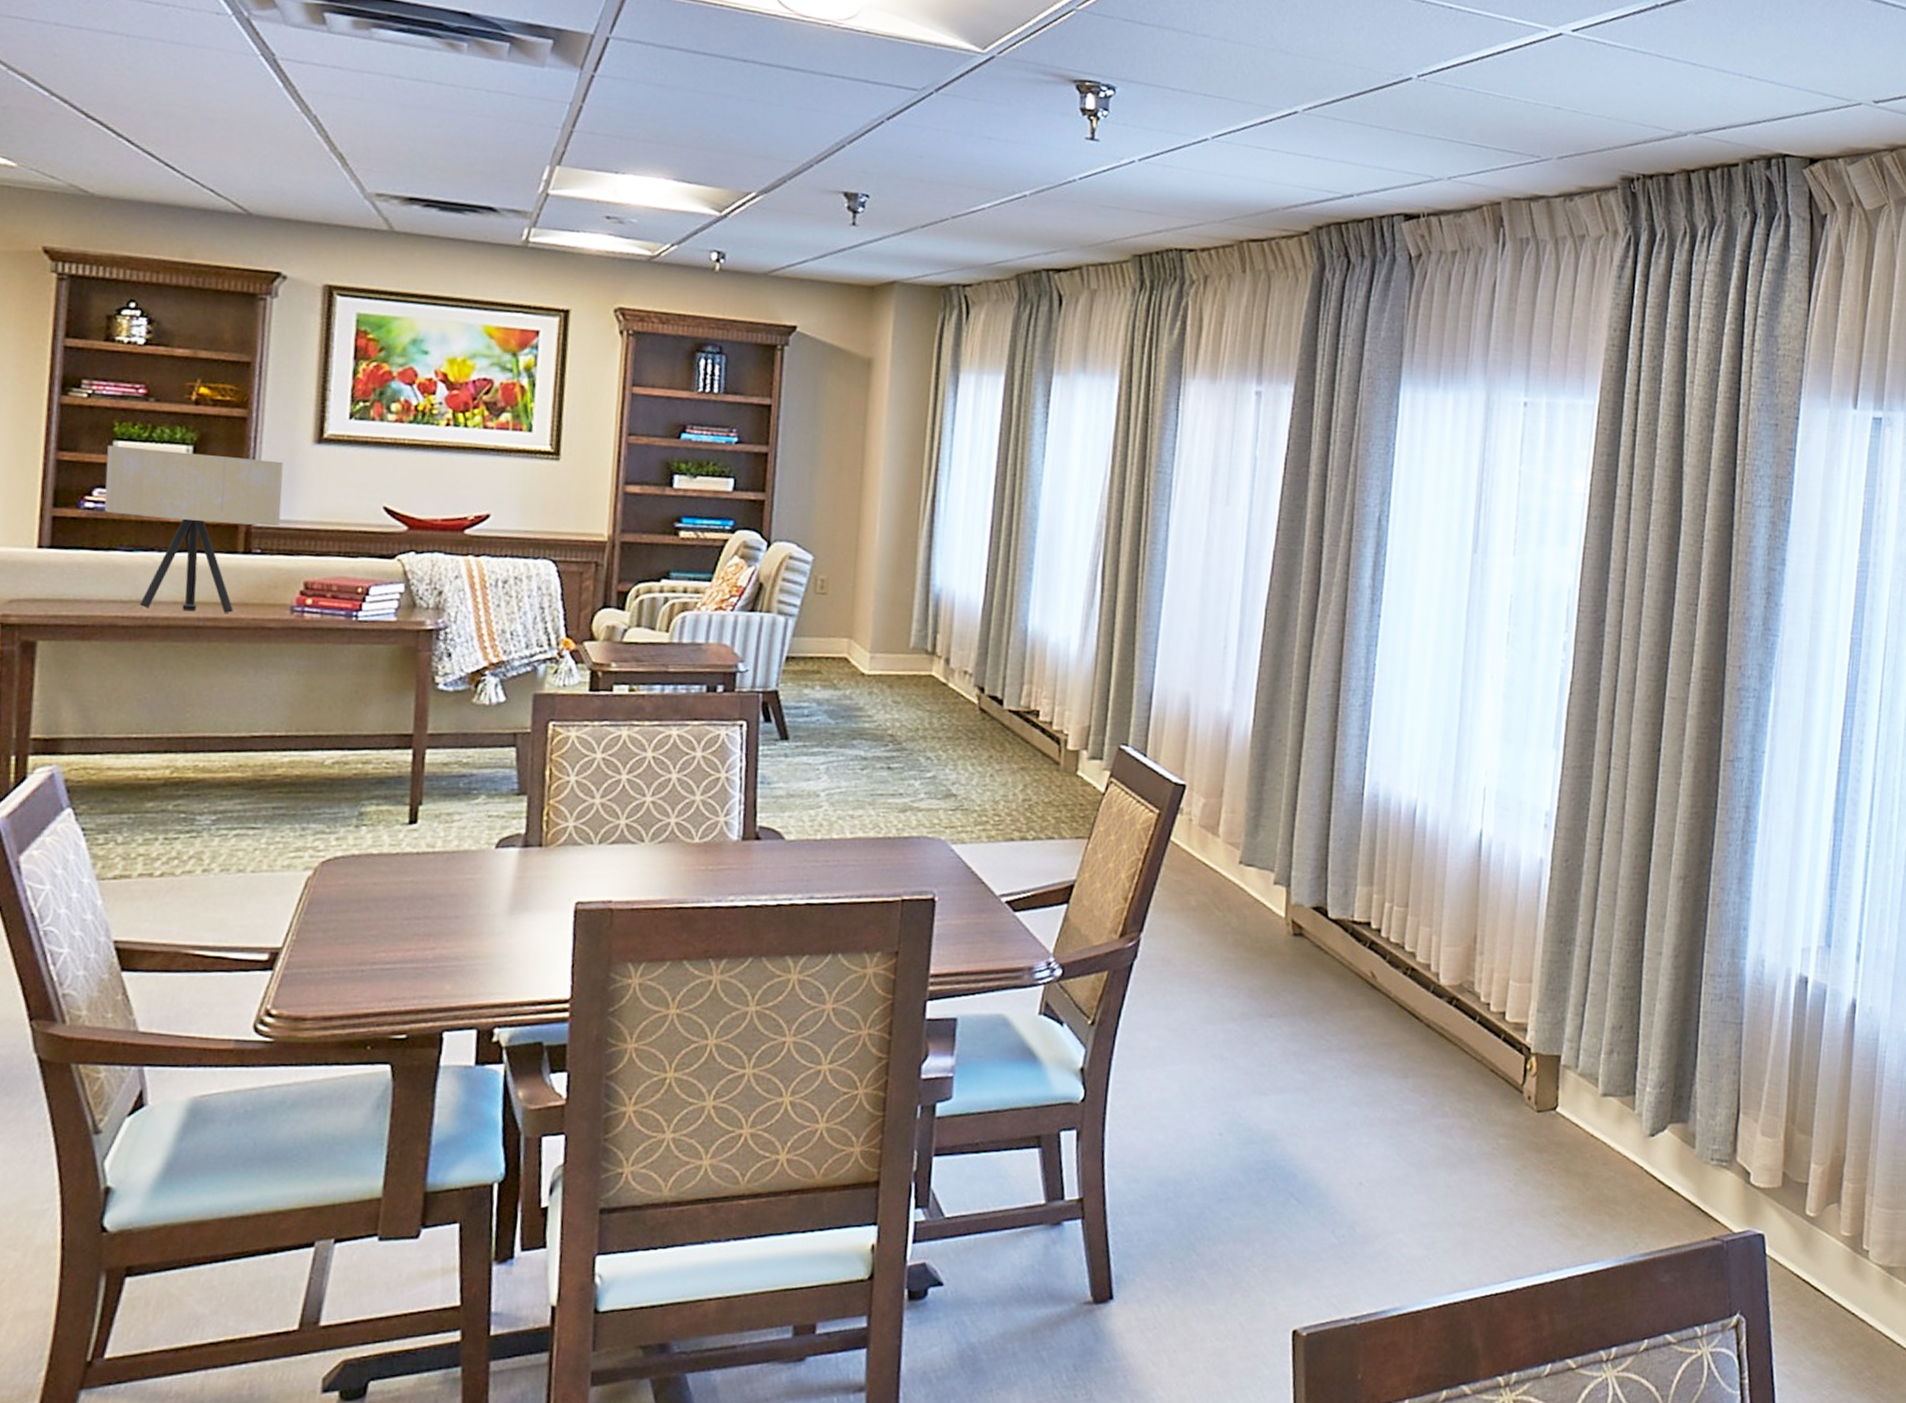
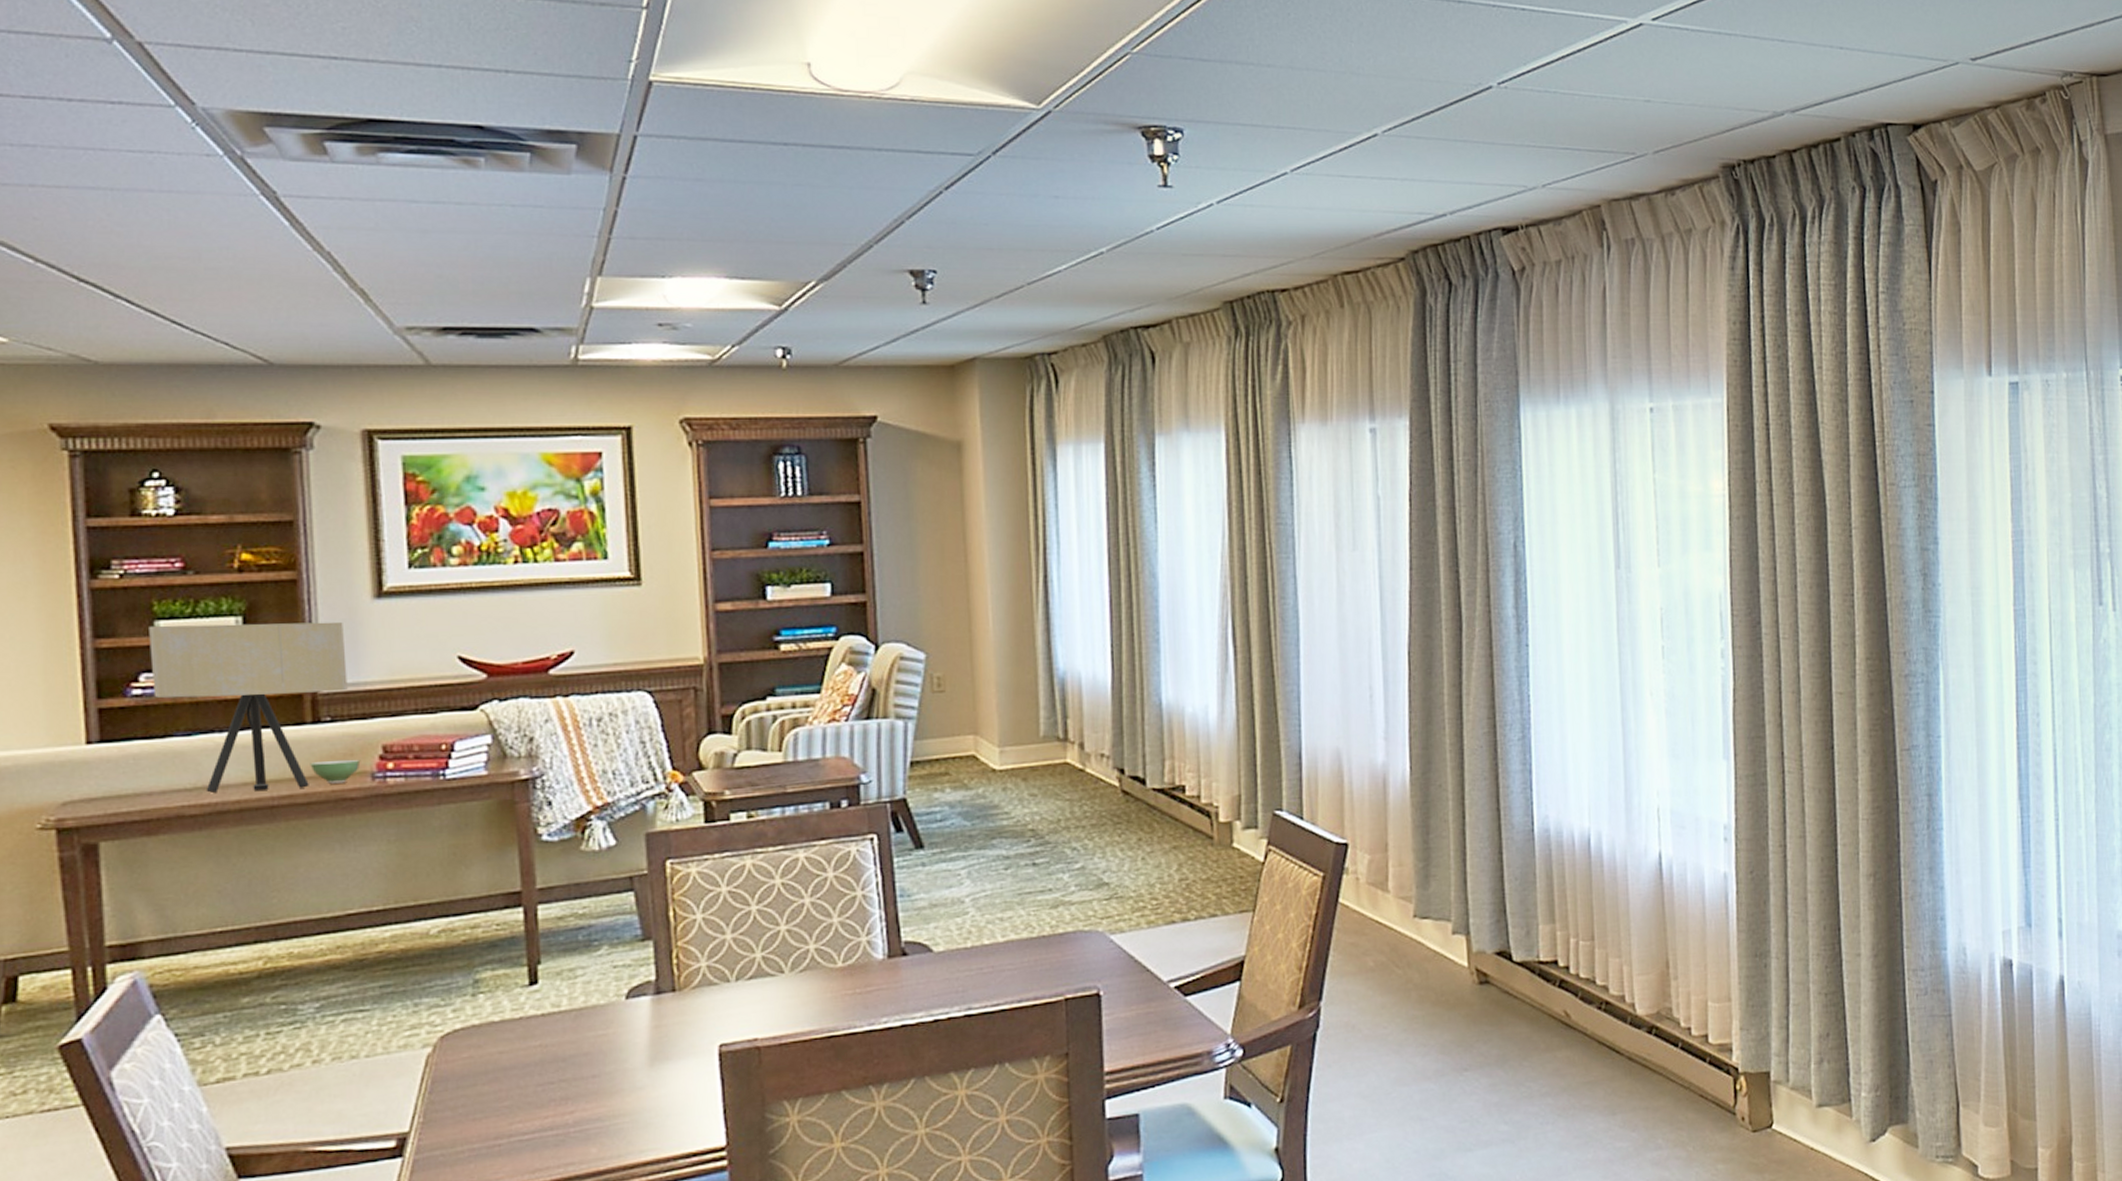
bowl: none [236,589,283,613] -> present [310,759,361,784]

